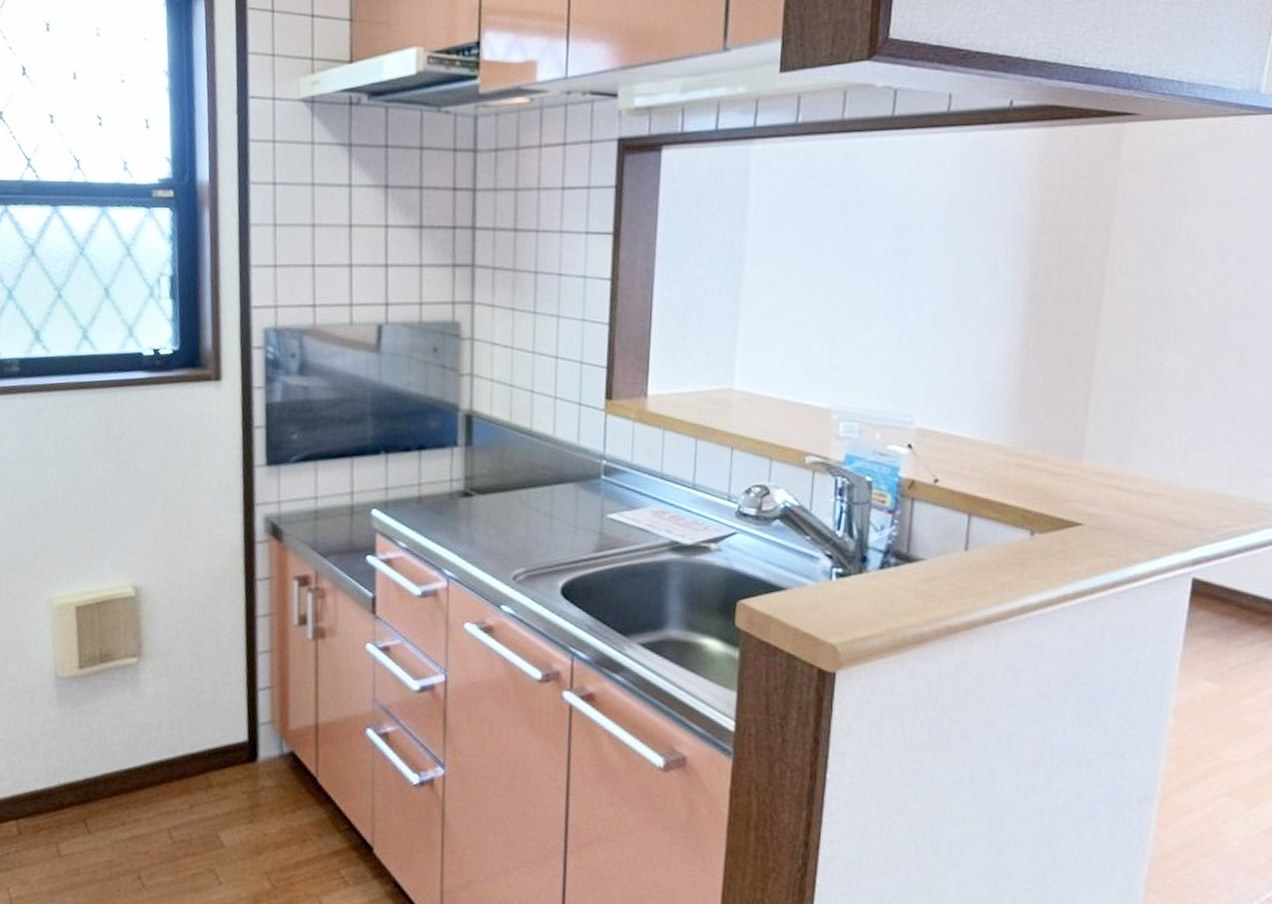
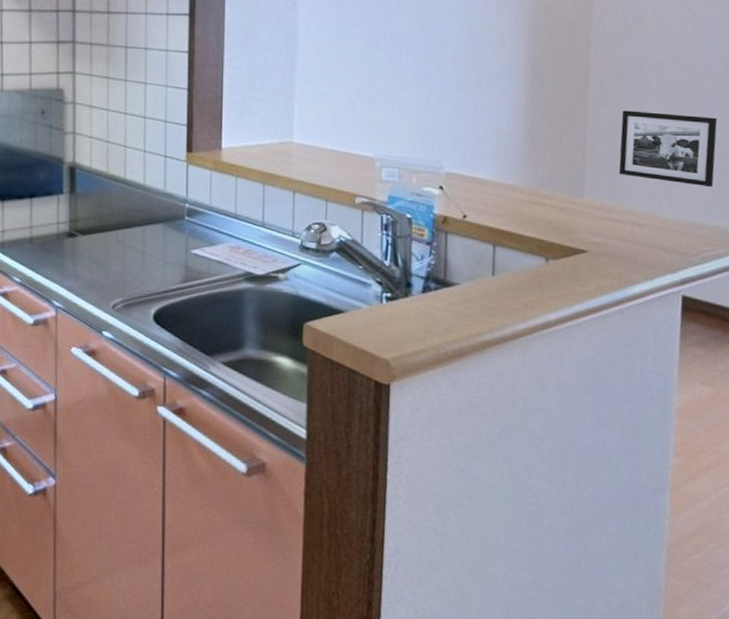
picture frame: none [1127,356,1256,451] -> present [618,110,718,188]

